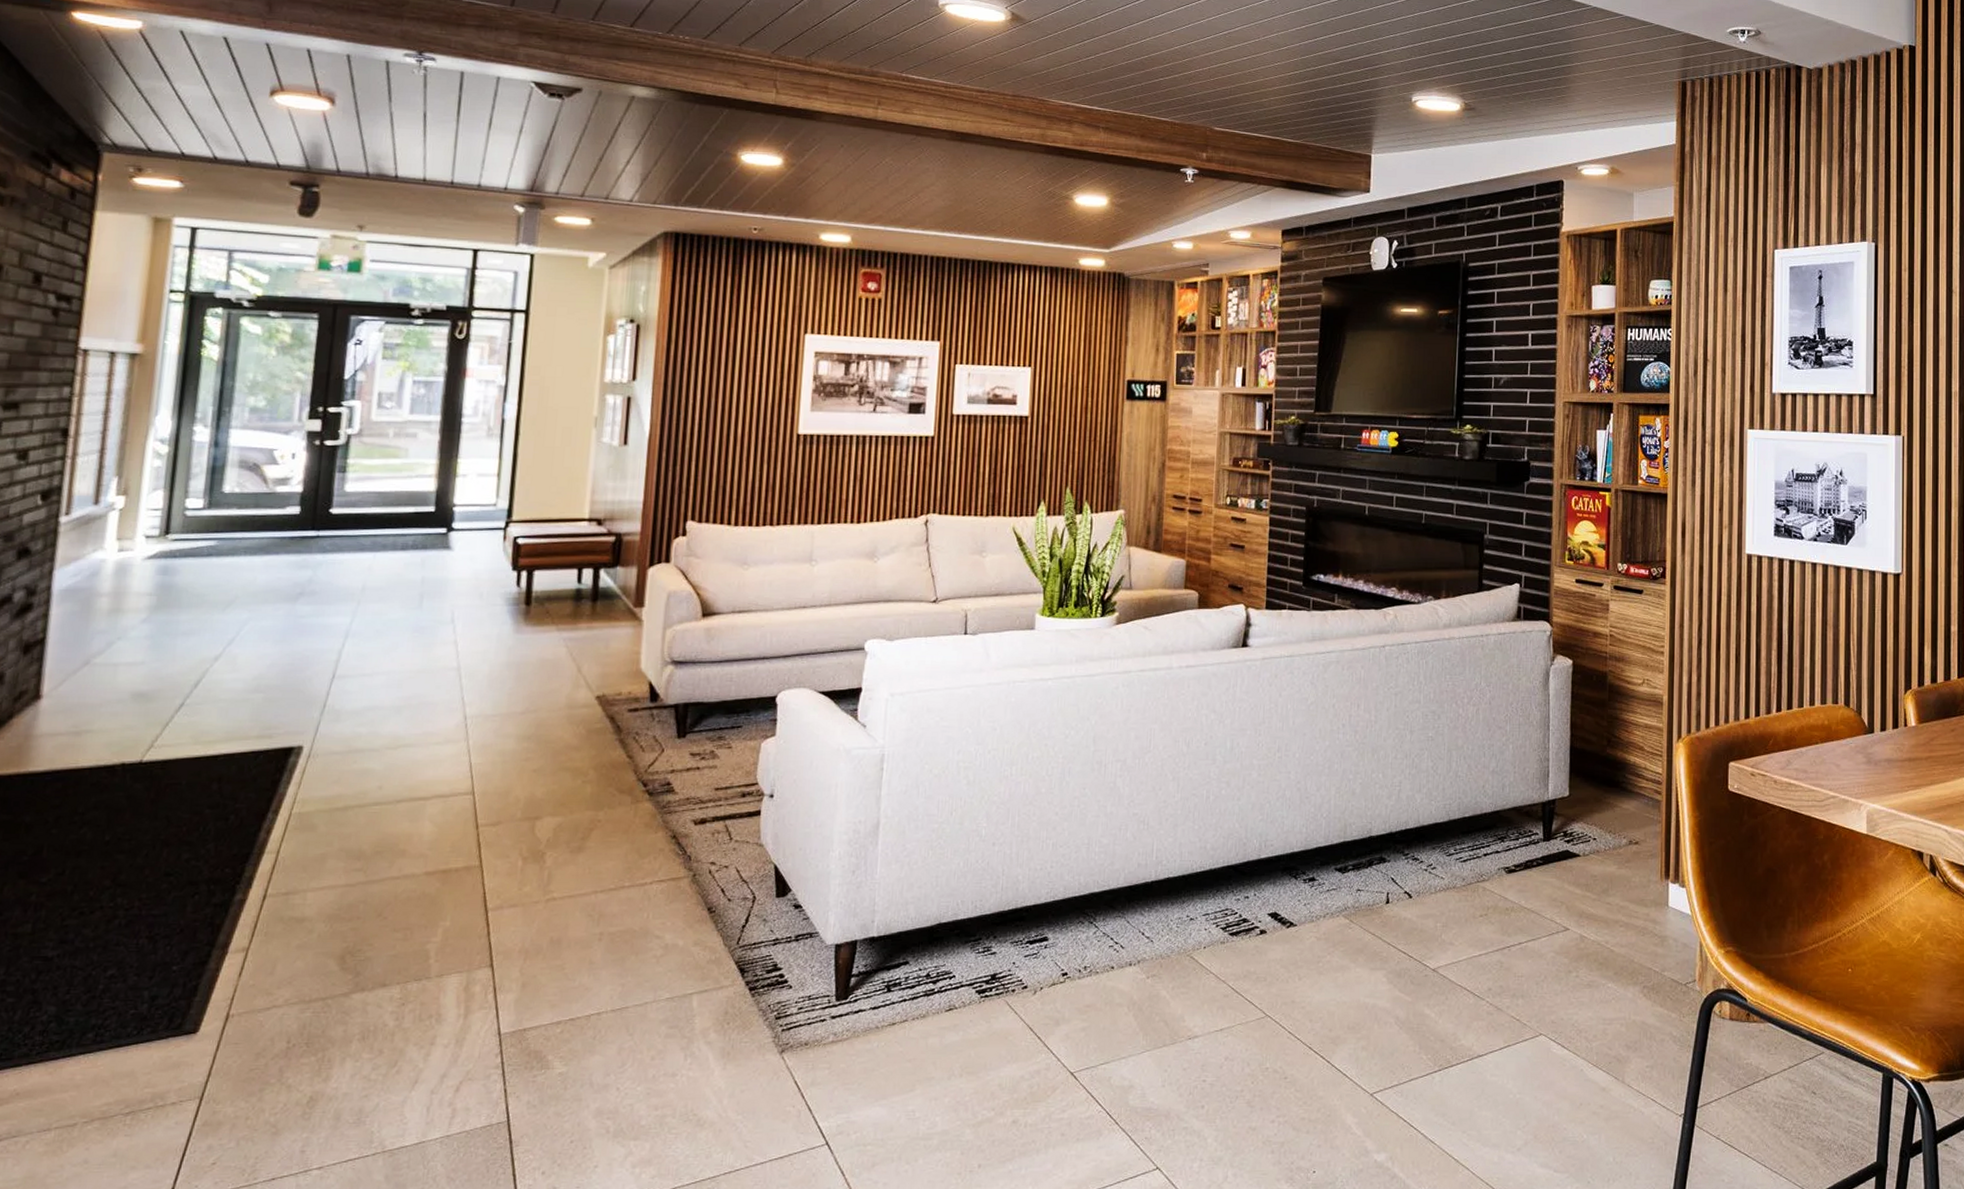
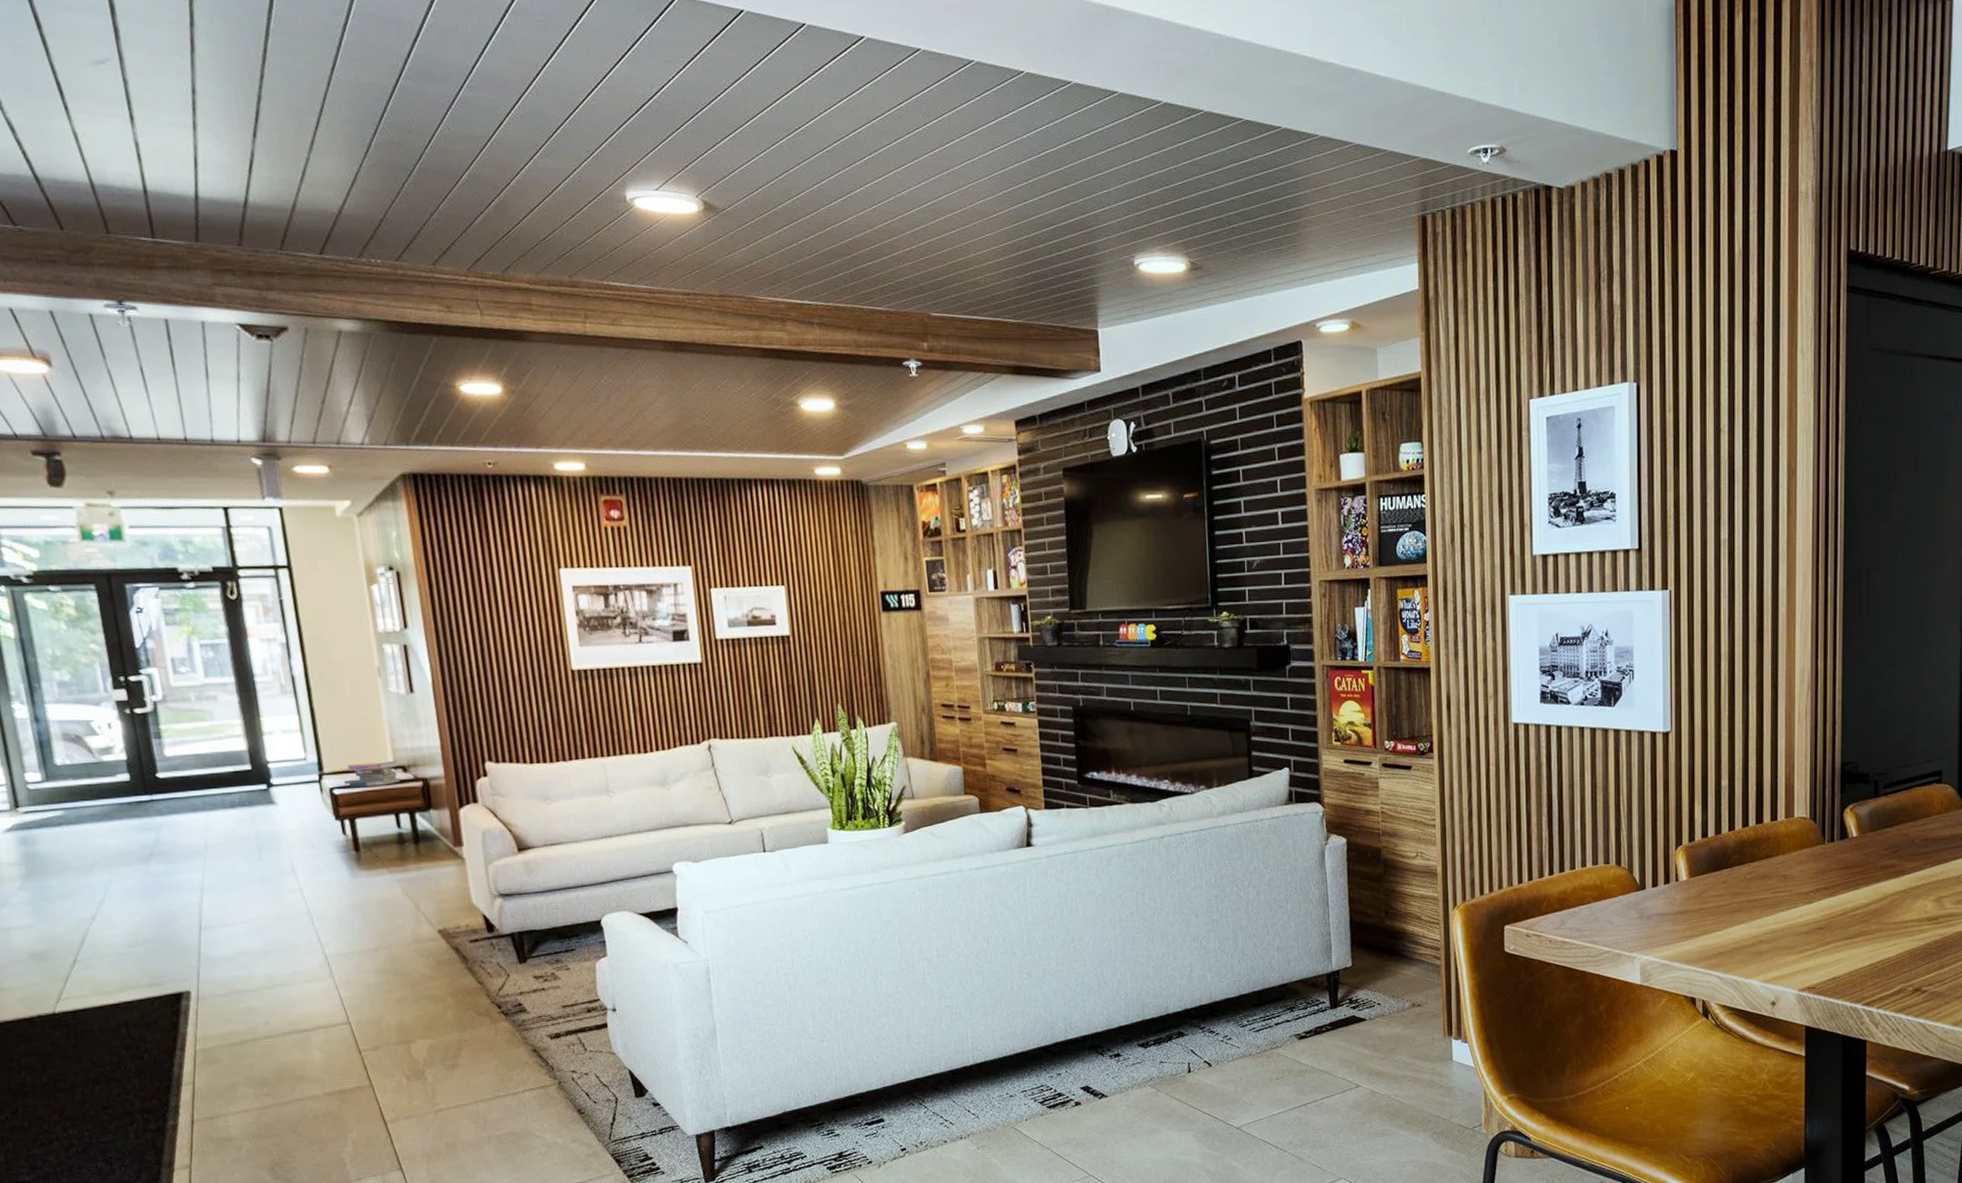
books: none [531,512,593,538] -> present [344,760,401,787]

